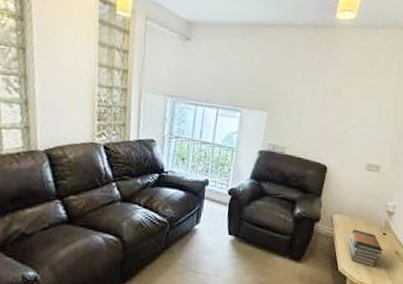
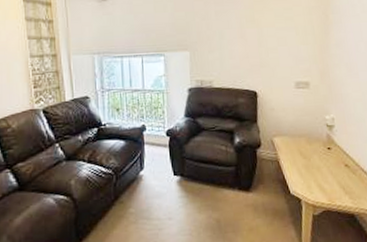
book stack: present [348,229,383,267] -> none [294,149,332,185]

